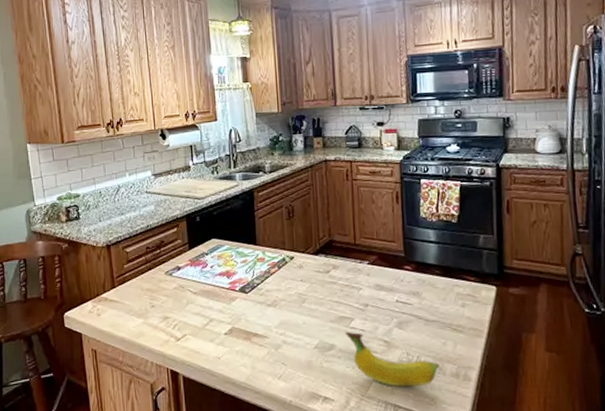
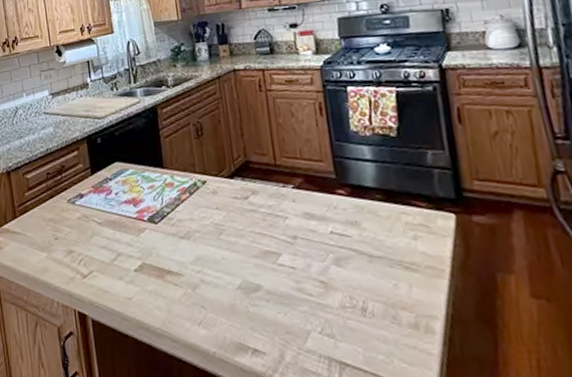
fruit: present [345,332,440,387] -> none [272,270,393,340]

